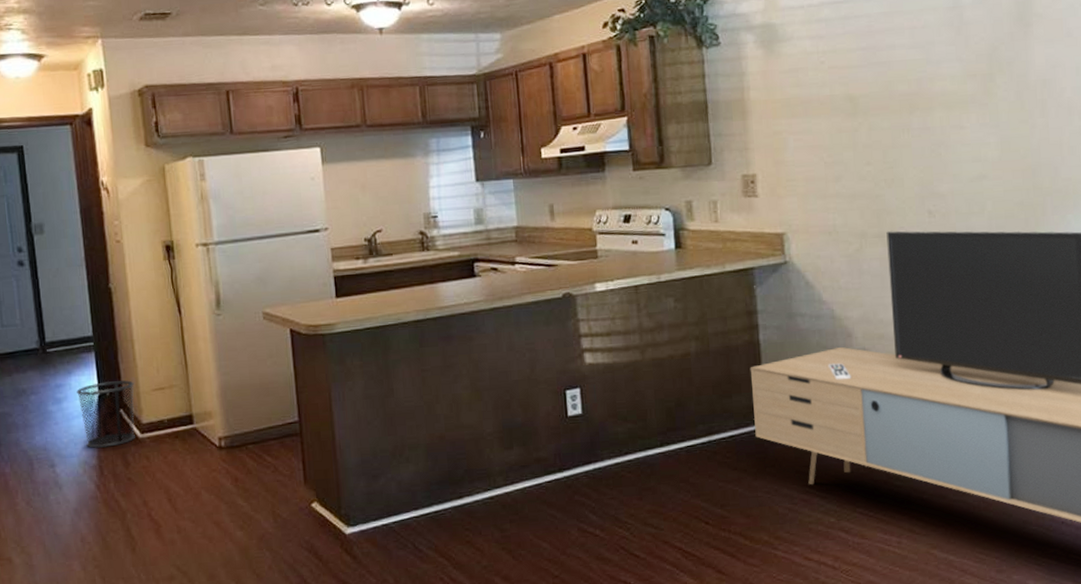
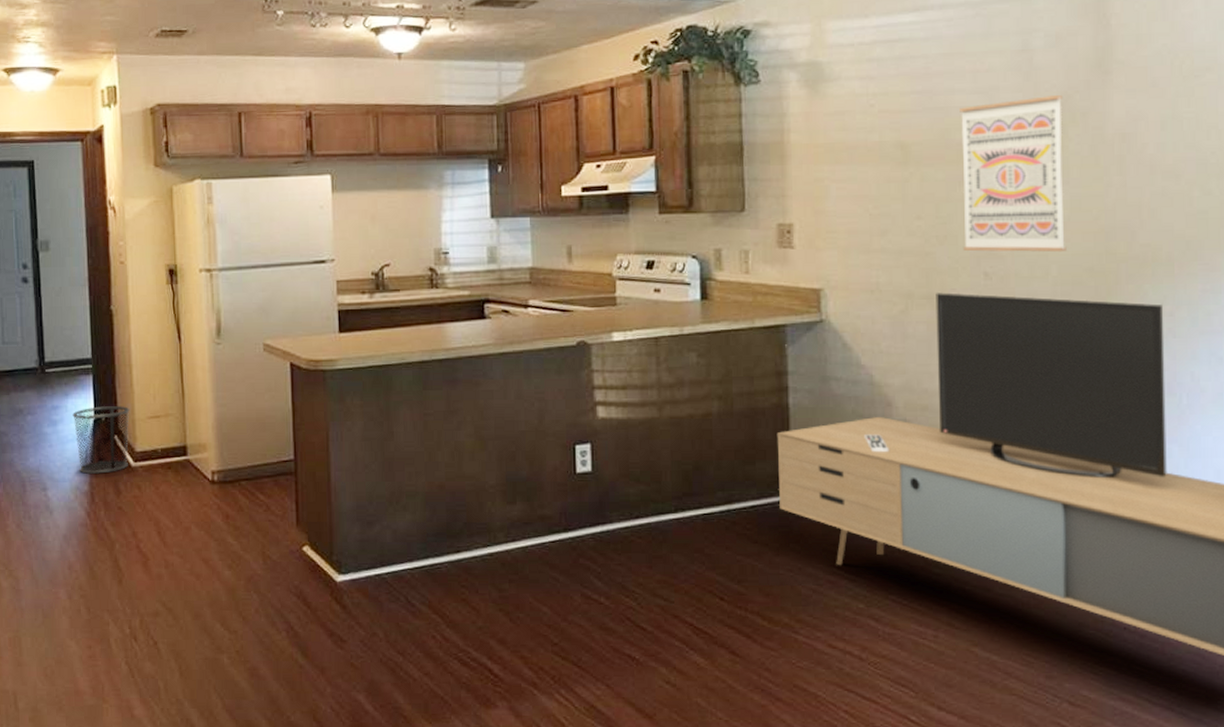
wall art: none [900,46,999,192] -> present [959,94,1067,253]

